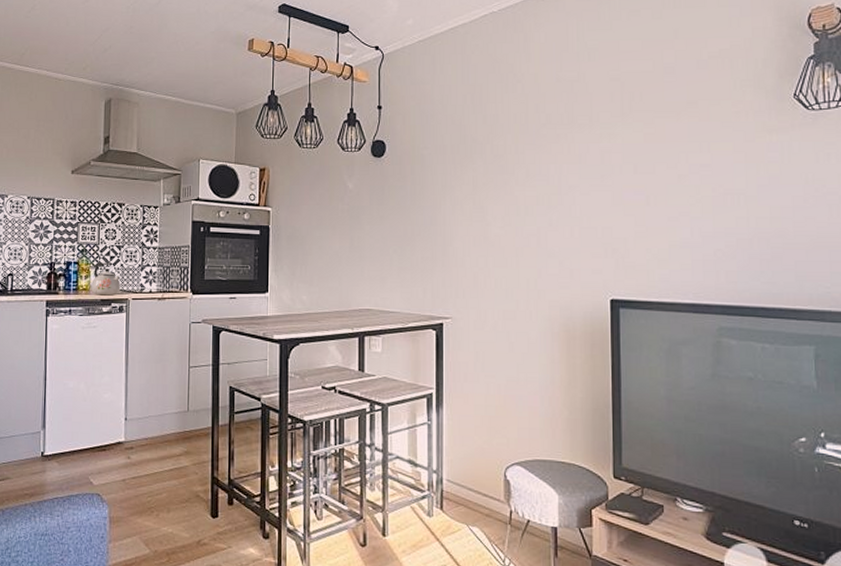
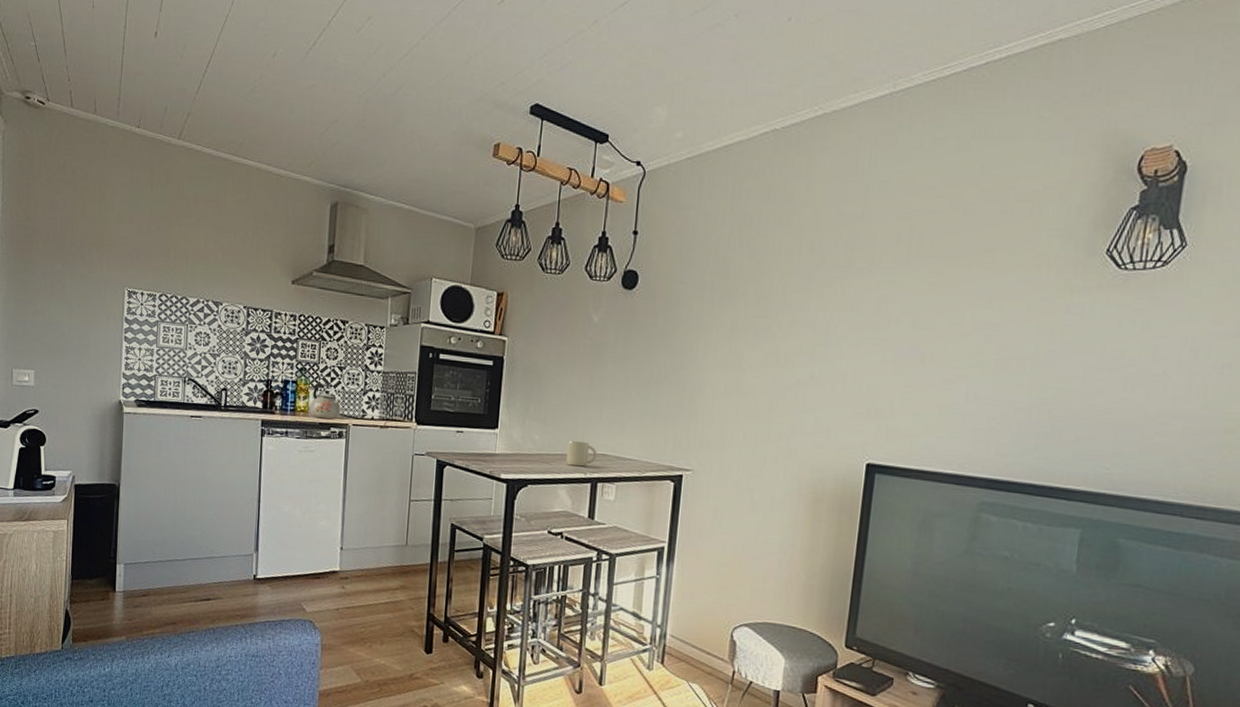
mug: none [333,298,363,323] -> present [566,440,598,467]

